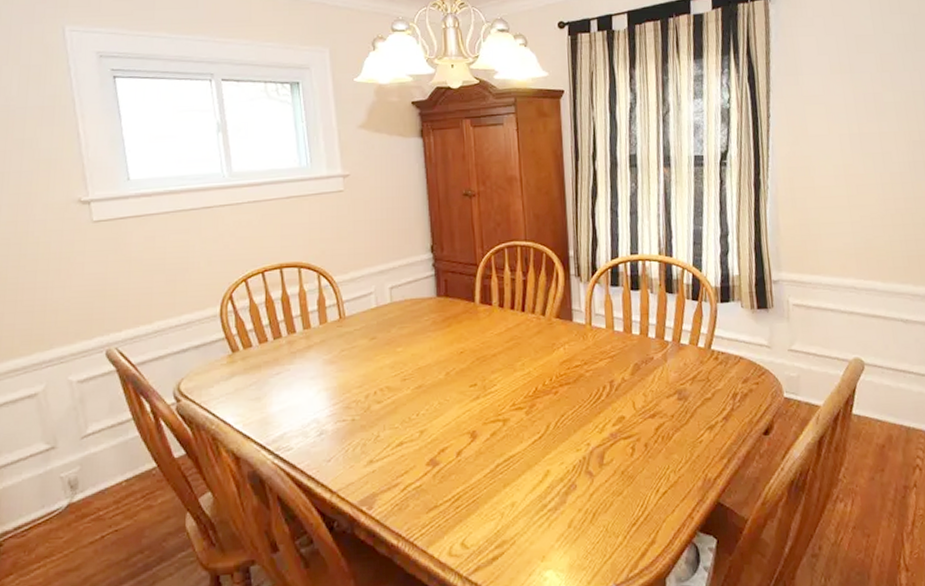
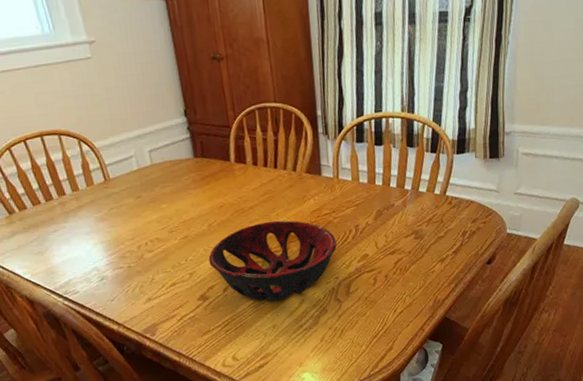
decorative bowl: none [443,371,589,471] -> present [208,220,337,301]

